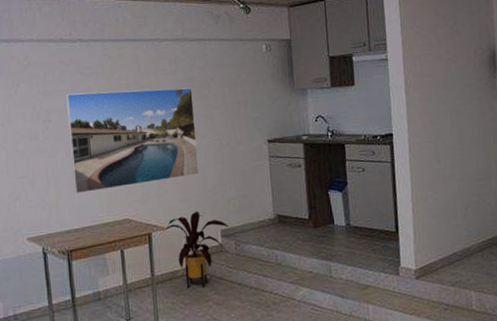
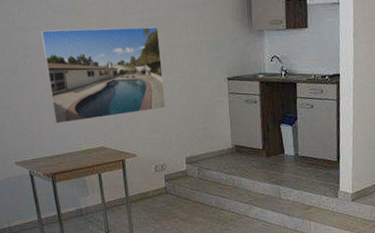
house plant: present [163,211,229,288] -> none [134,141,193,206]

